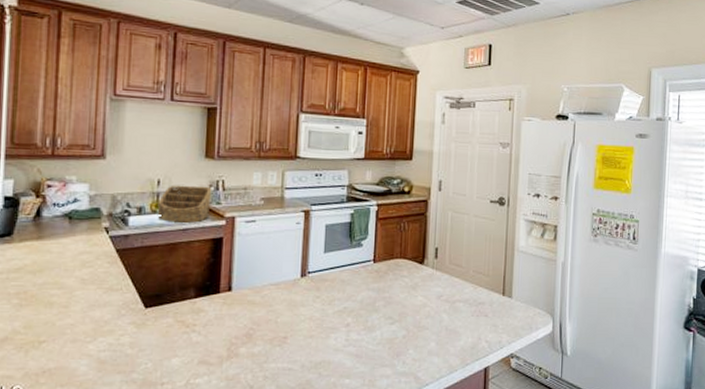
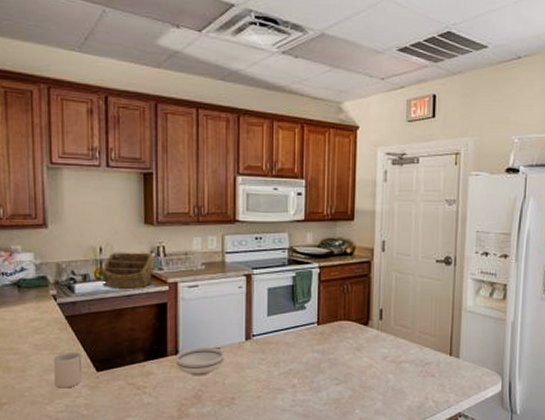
cup: none [98,287,130,326] -> present [53,351,82,388]
bowl: none [228,283,279,314] -> present [175,346,224,376]

